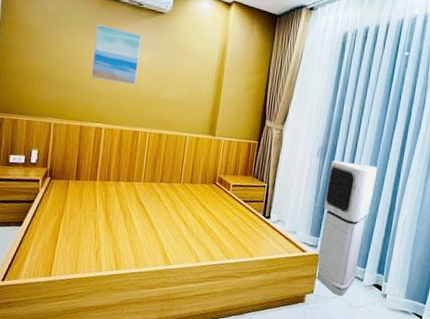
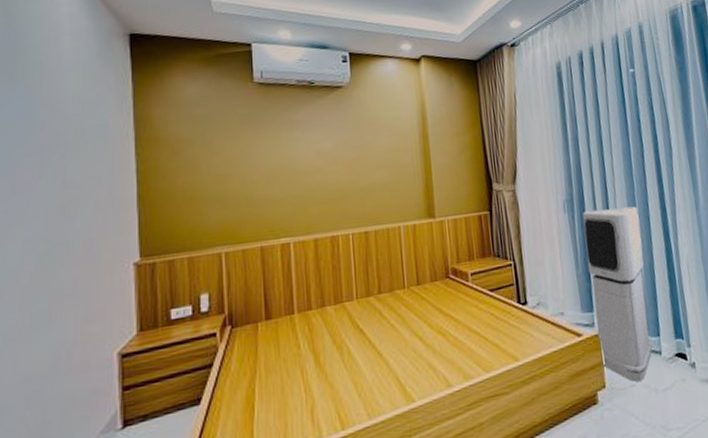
wall art: present [91,23,143,85] -> none [261,116,325,184]

